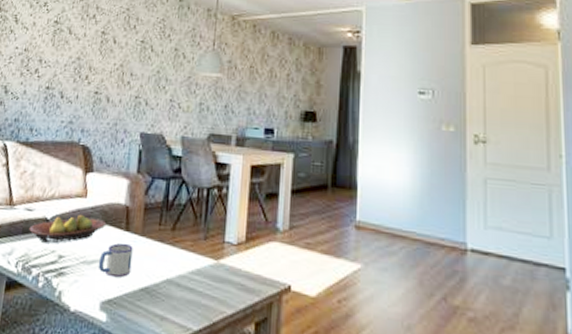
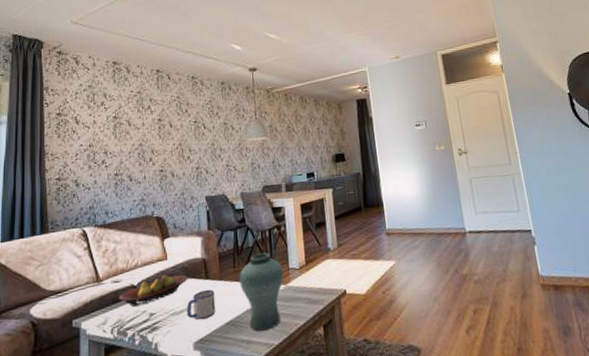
vase: none [163,214,217,310] -> present [239,252,284,331]

